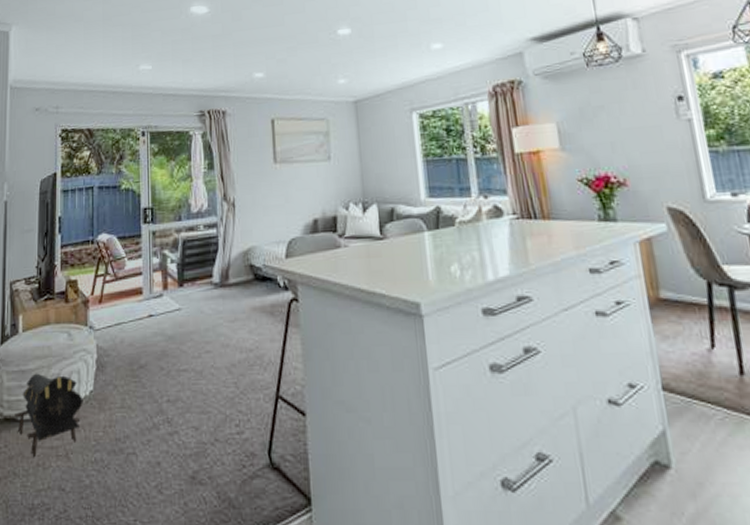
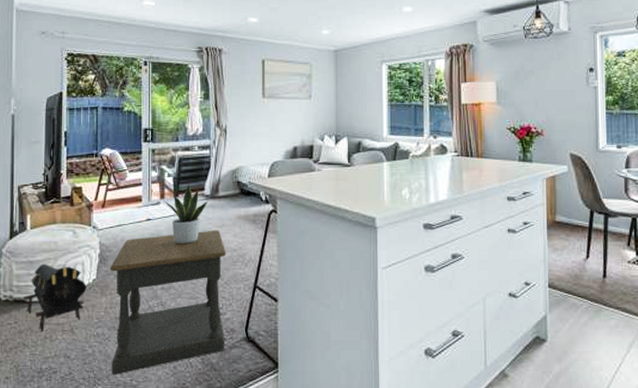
side table: none [108,325,244,513] -> present [110,230,227,375]
potted plant: none [167,270,218,345] -> present [164,183,208,245]

